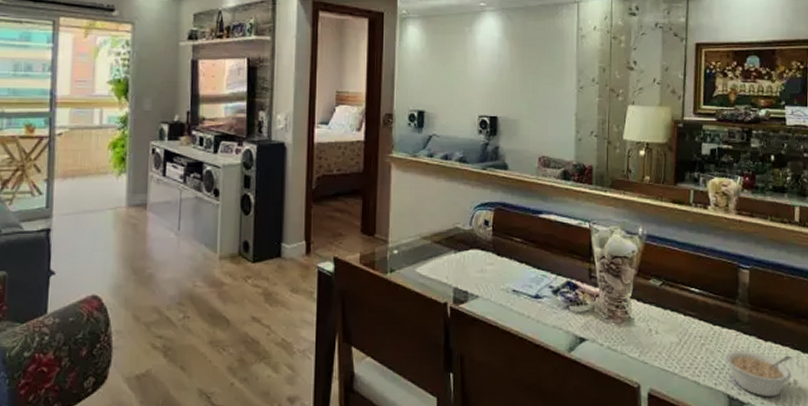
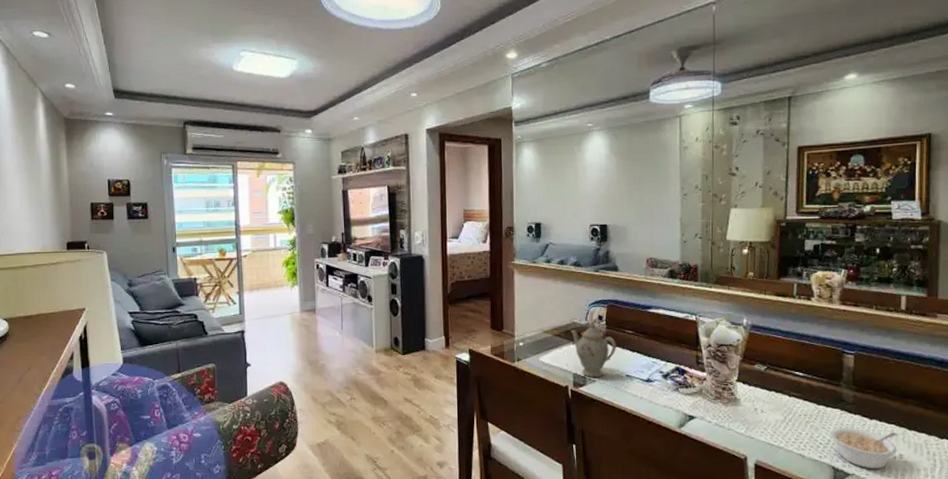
teapot: none [452,227,503,292] -> present [570,321,616,377]

